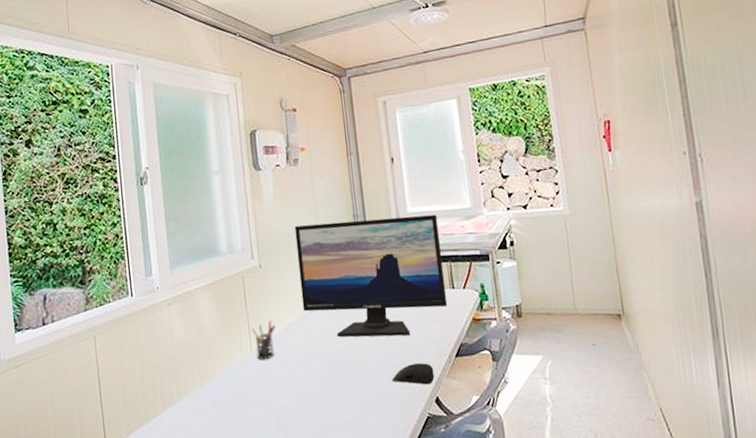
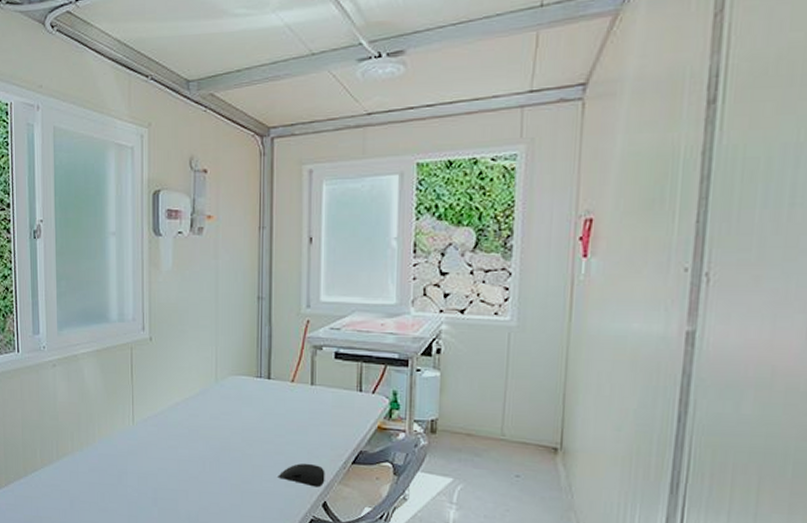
pen holder: present [251,320,276,360] -> none [135,396,161,435]
computer monitor: present [294,214,448,337] -> none [191,300,355,433]

